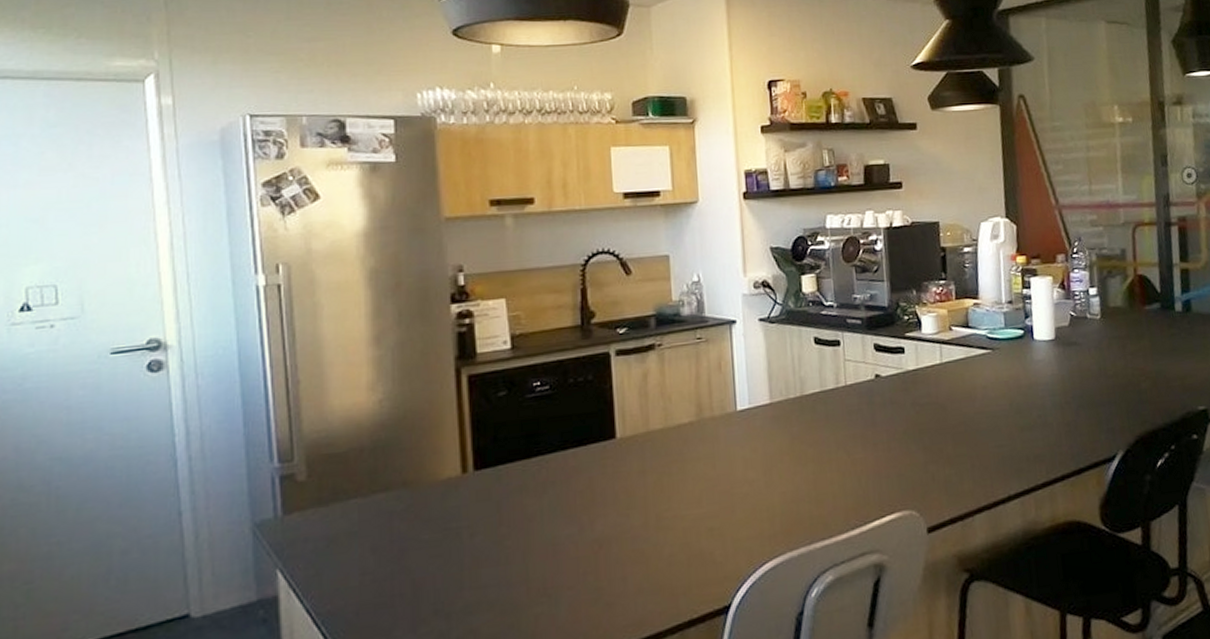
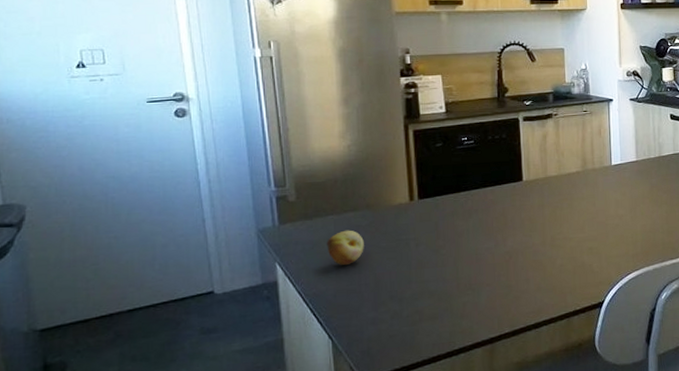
fruit: none [347,518,399,569] -> present [326,230,364,265]

